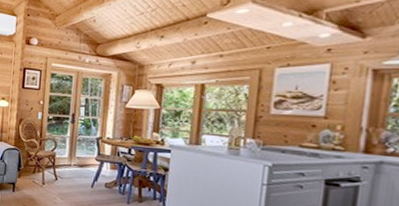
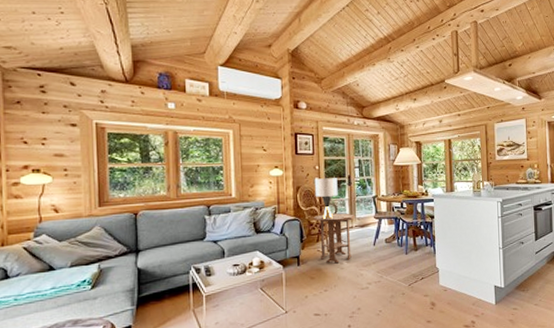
side table: none [32,147,75,198] -> present [313,213,355,264]
lamp: none [37,112,61,153] -> present [314,177,338,219]

